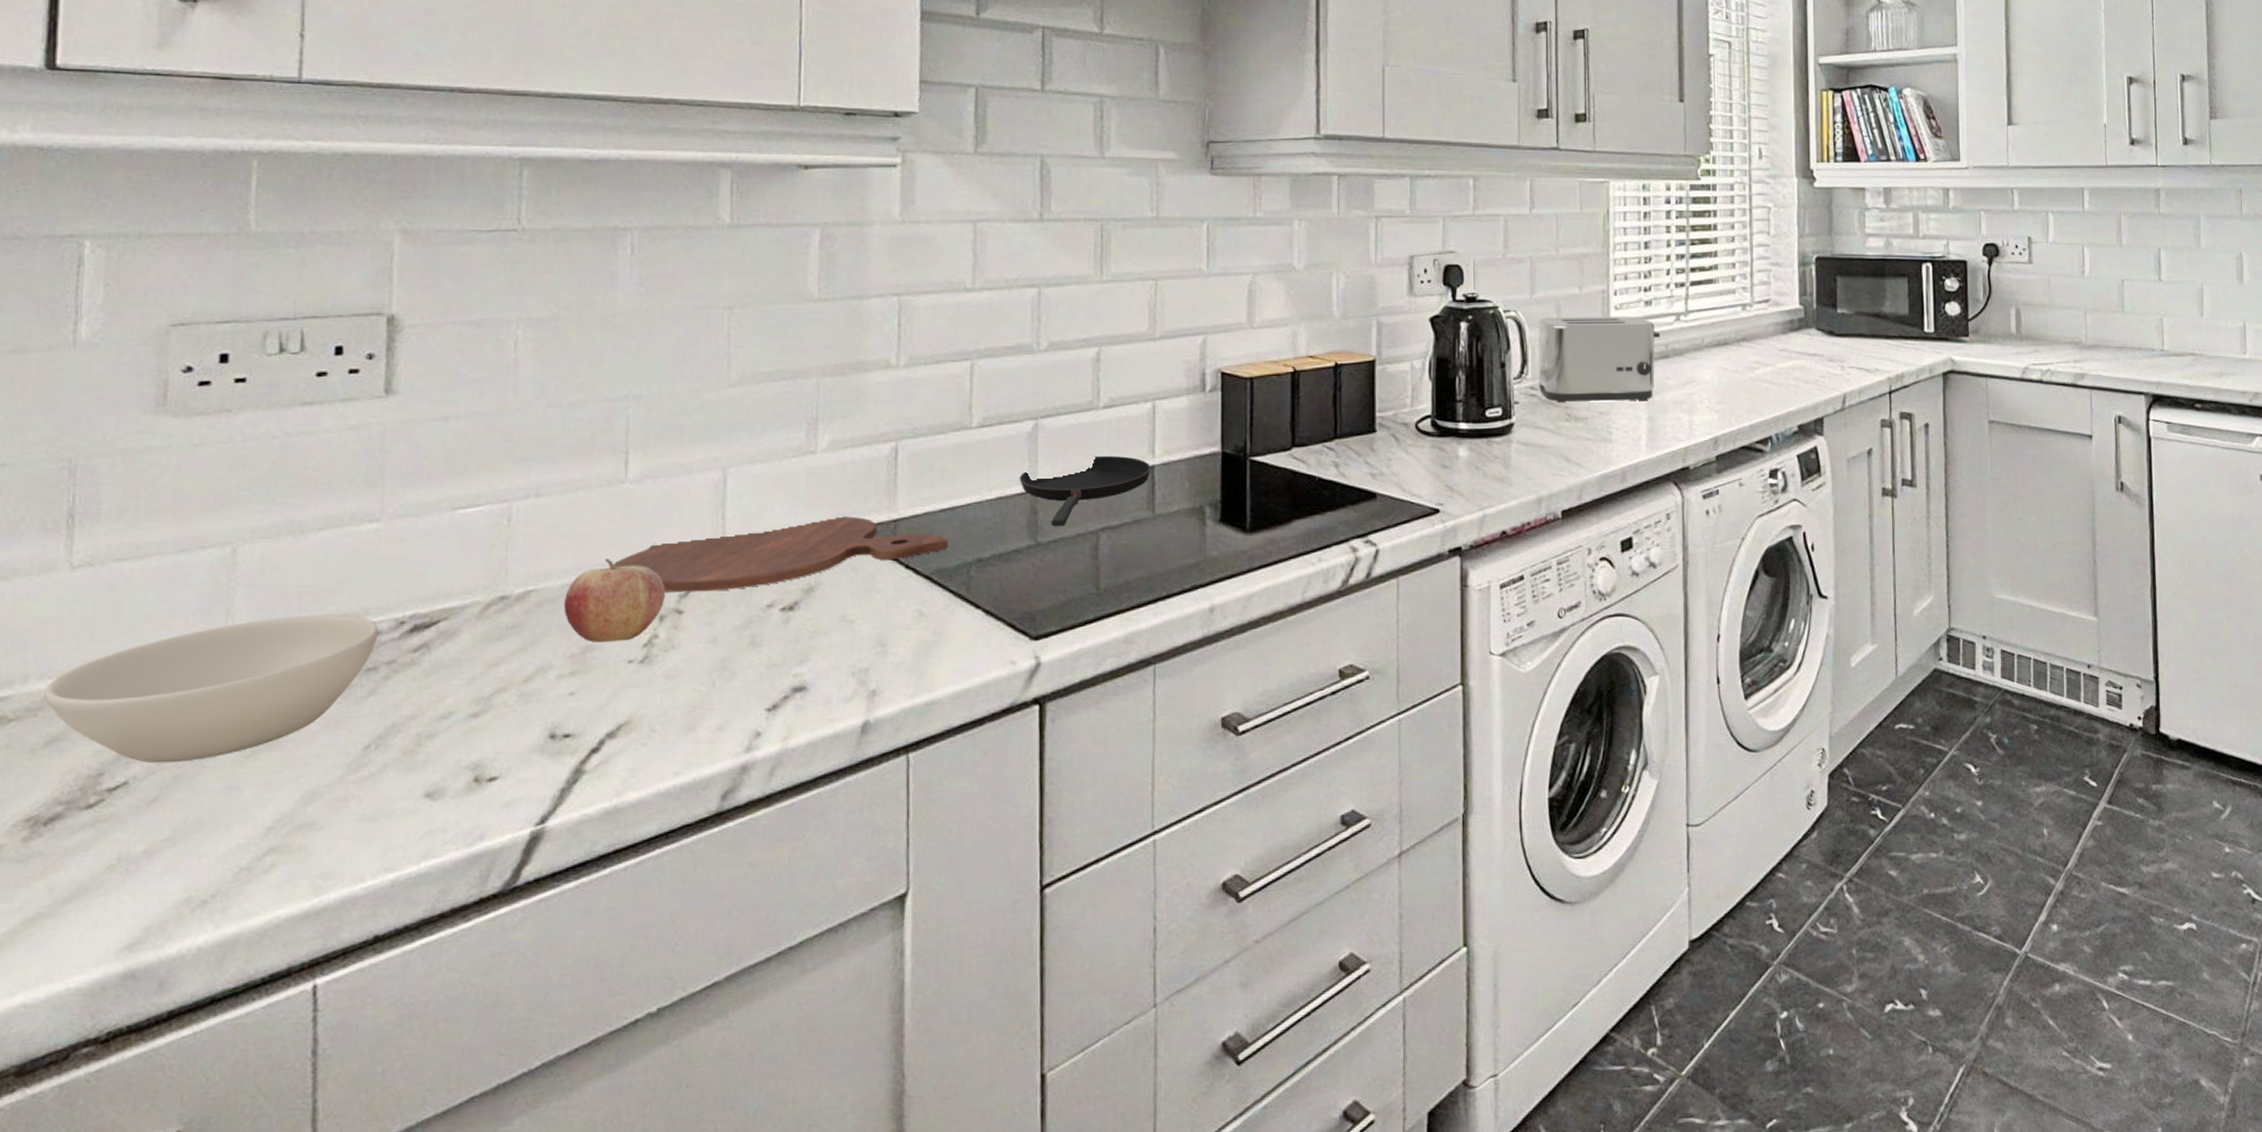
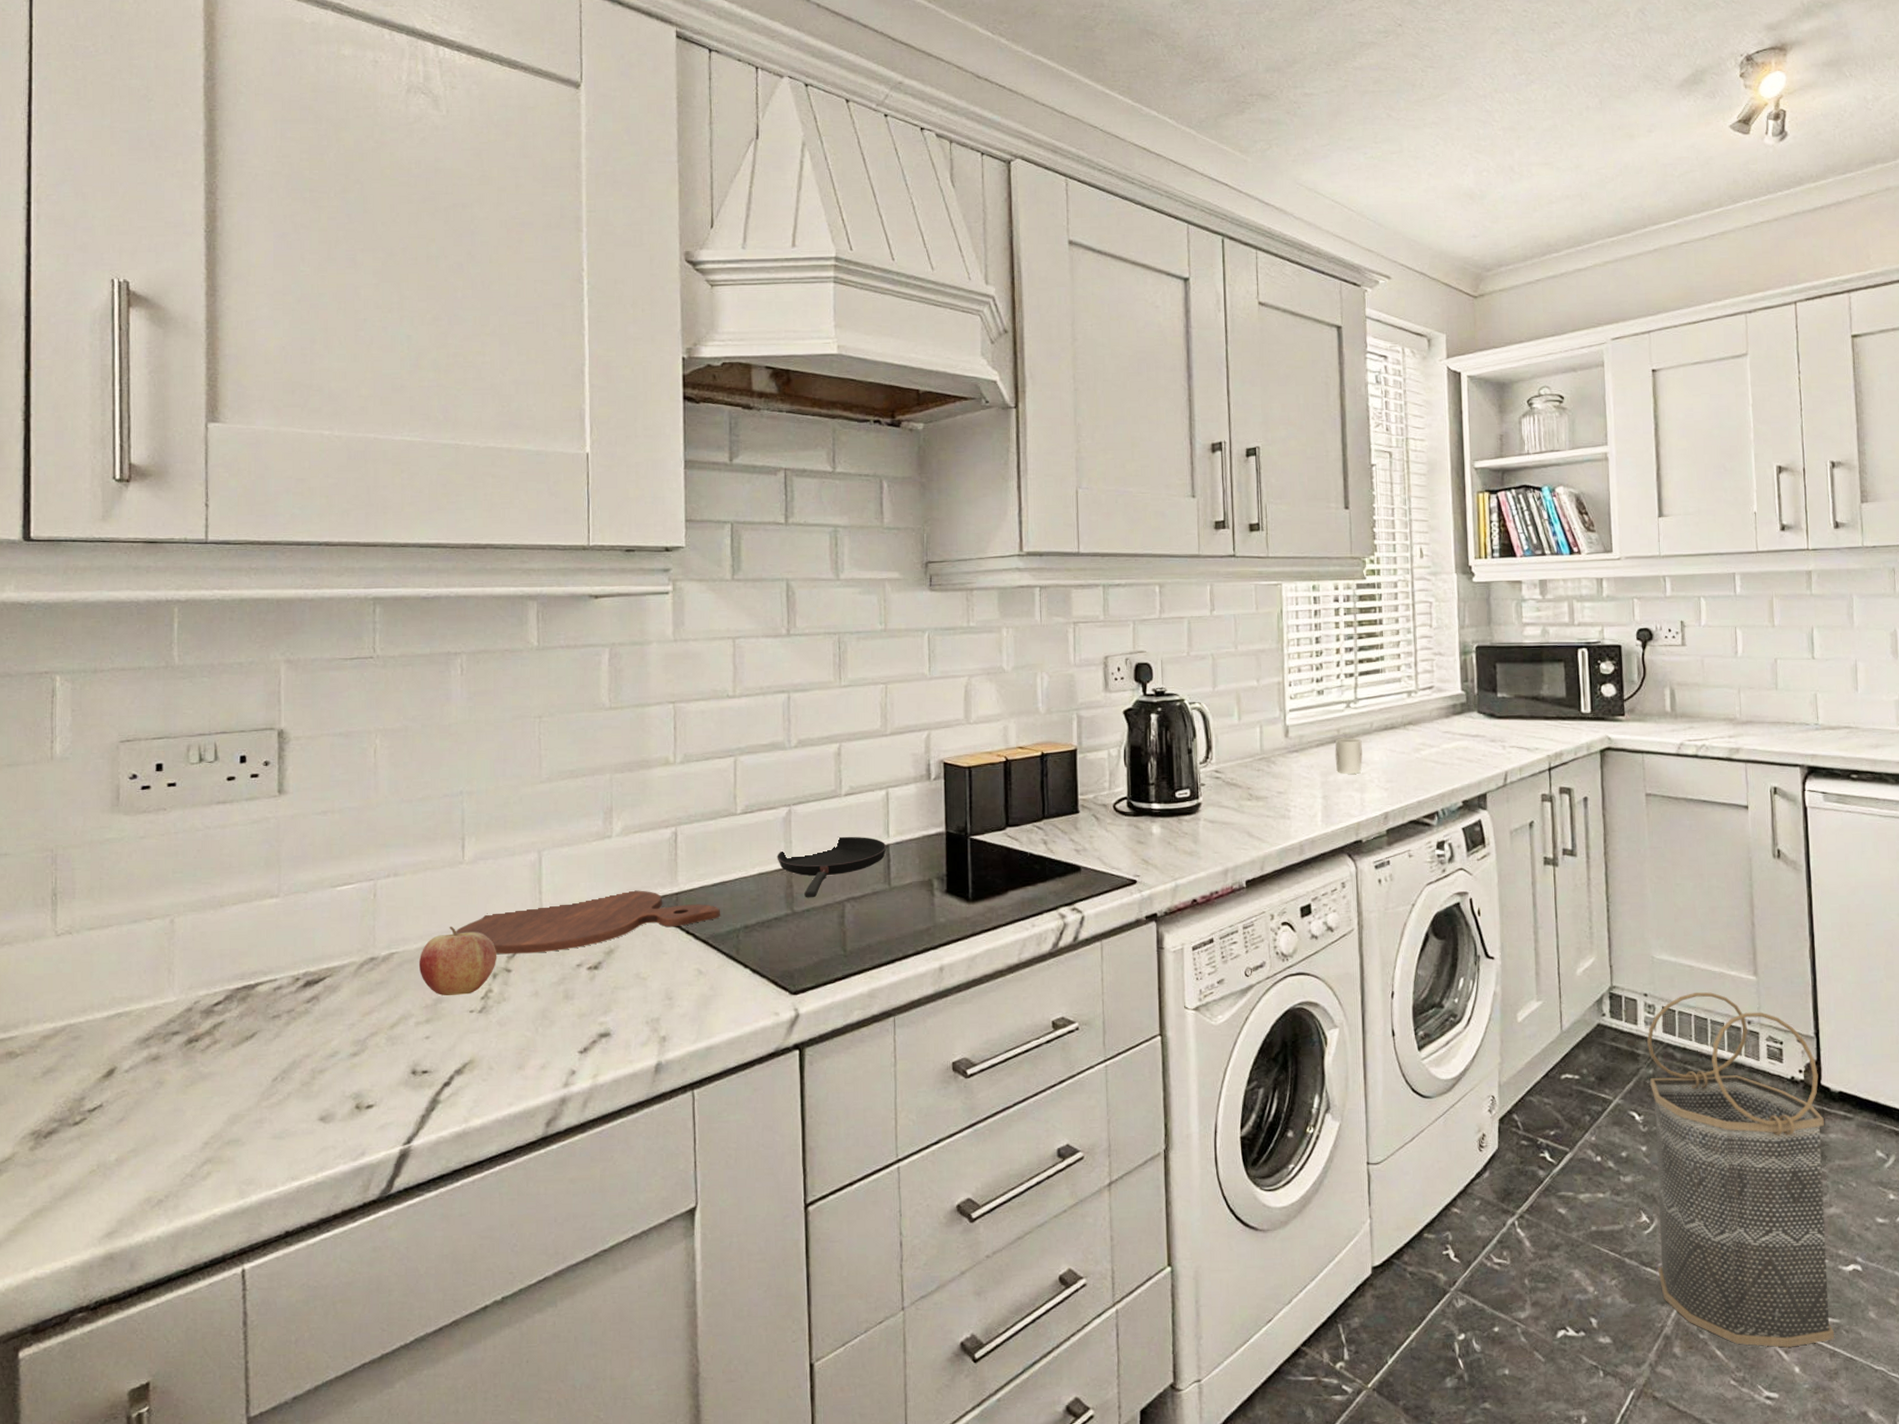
soup bowl: present [44,614,379,764] -> none [41,972,280,1091]
toaster: present [1538,316,1661,403] -> none [1221,705,1333,784]
mug: none [1662,355,1692,394] -> present [1335,738,1363,774]
basket: none [1985,634,2169,1014] -> present [1647,992,1835,1348]

